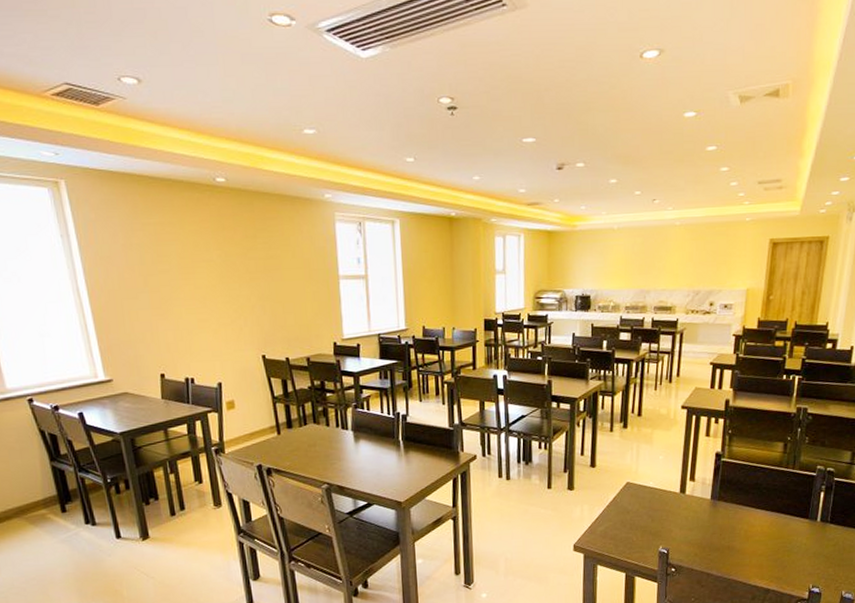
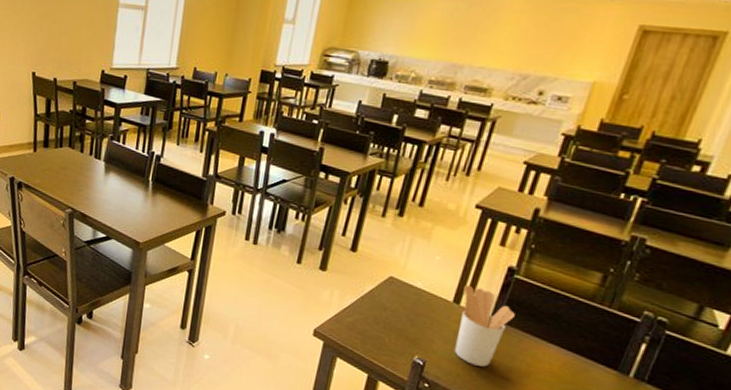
utensil holder: none [686,475,728,543] -> present [454,284,515,367]

